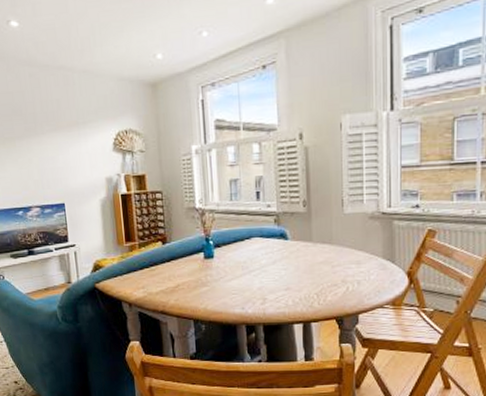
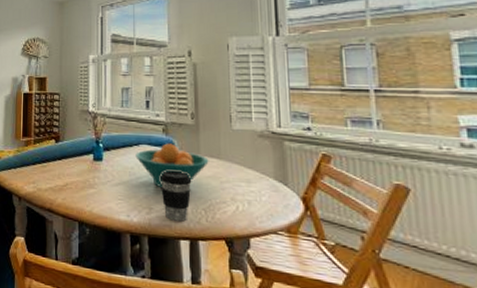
fruit bowl: none [247,233,321,278] -> present [135,143,209,187]
coffee cup: none [272,260,305,308] -> present [159,171,192,222]

